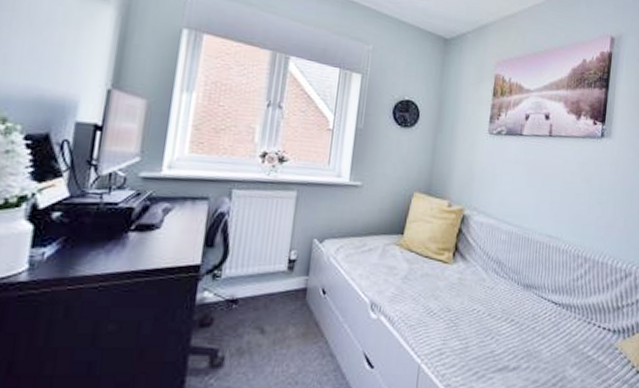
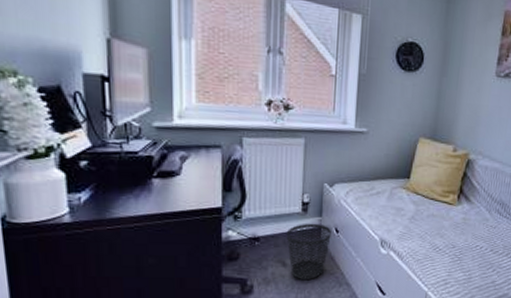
wastebasket: none [267,283,318,351] -> present [286,223,331,281]

